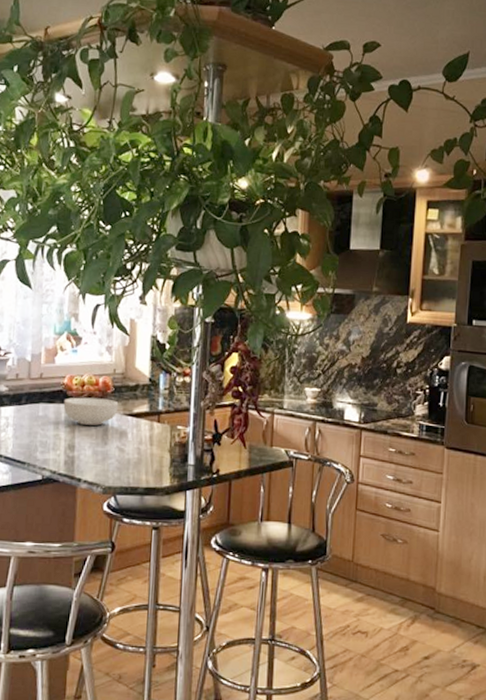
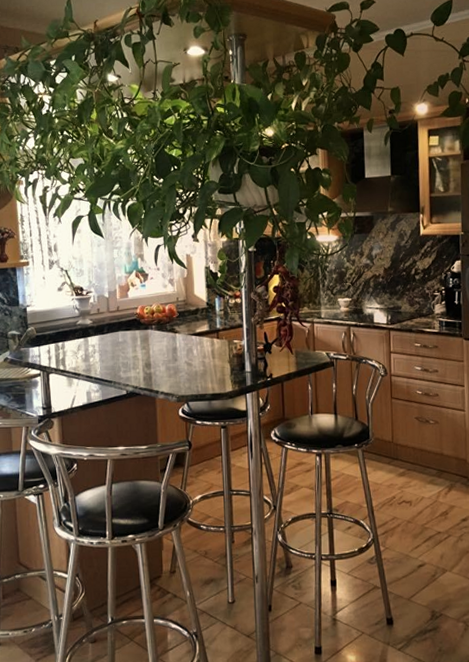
cereal bowl: present [63,397,119,426] -> none [138,322,184,346]

